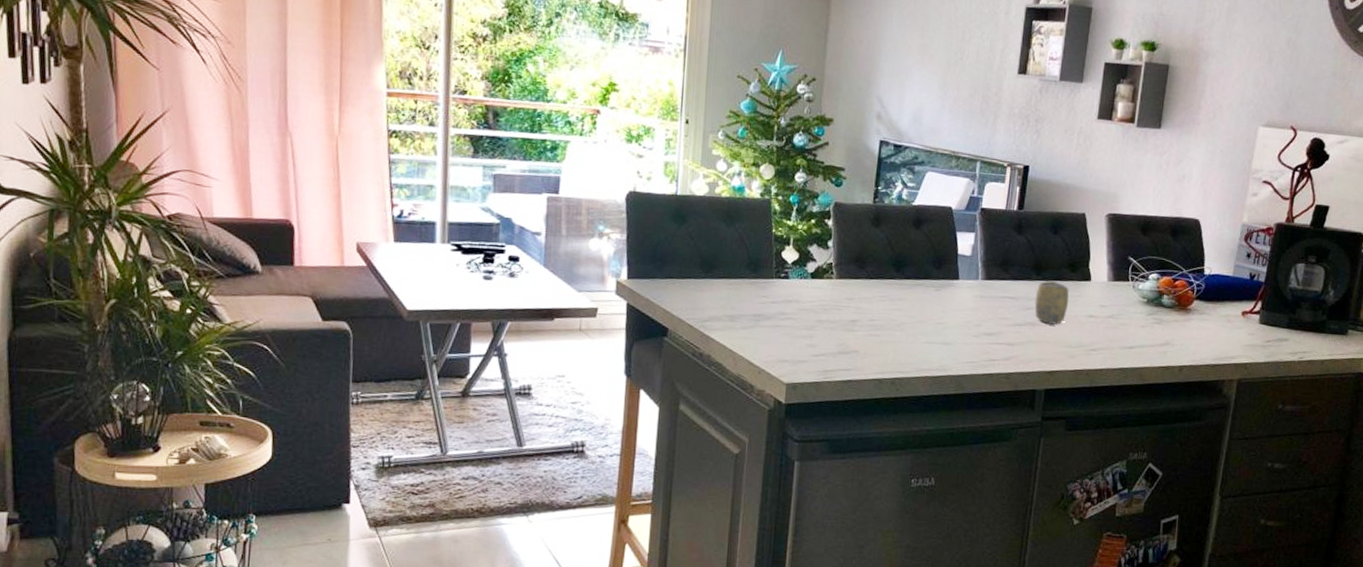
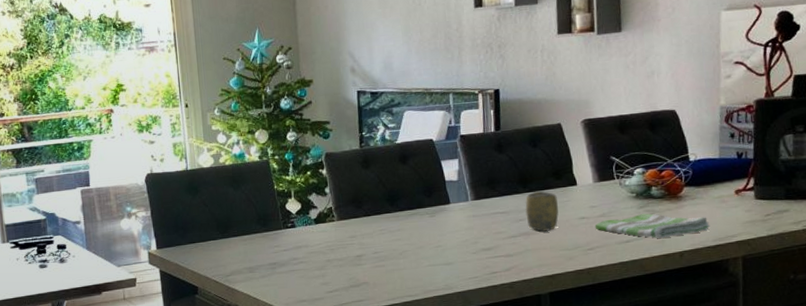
dish towel: none [1101,321,1213,350] -> present [594,213,710,239]

